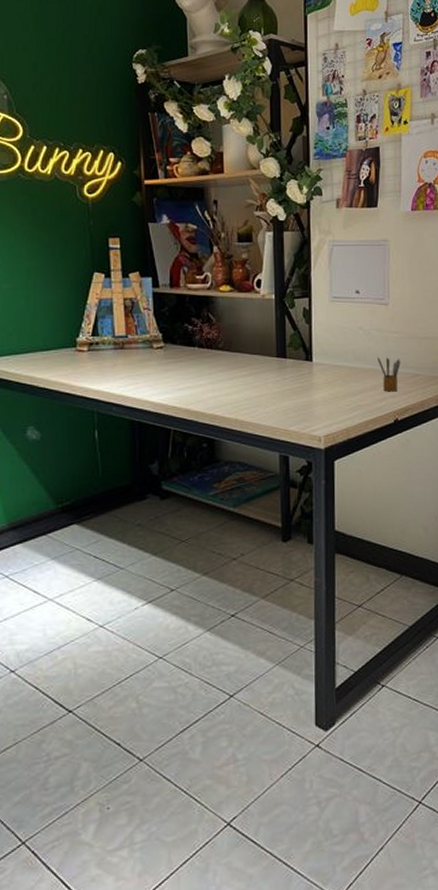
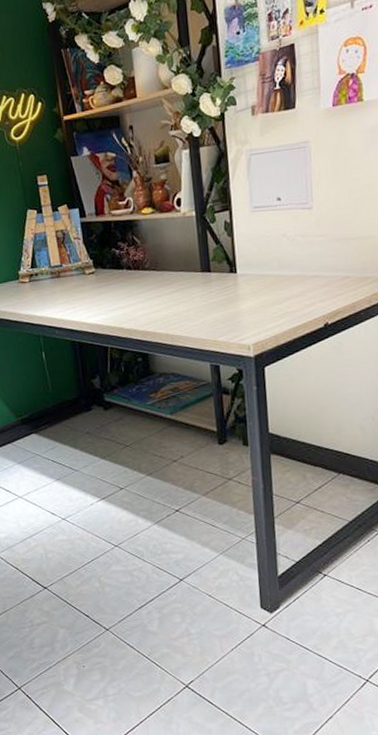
pencil box: present [377,357,400,392] -> none [303,262,328,297]

